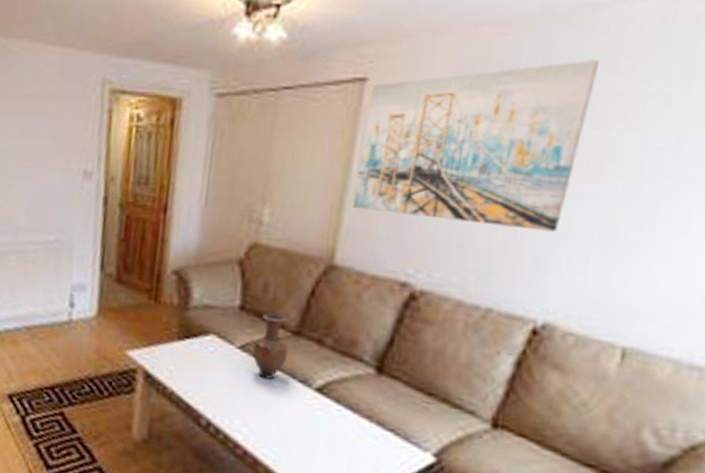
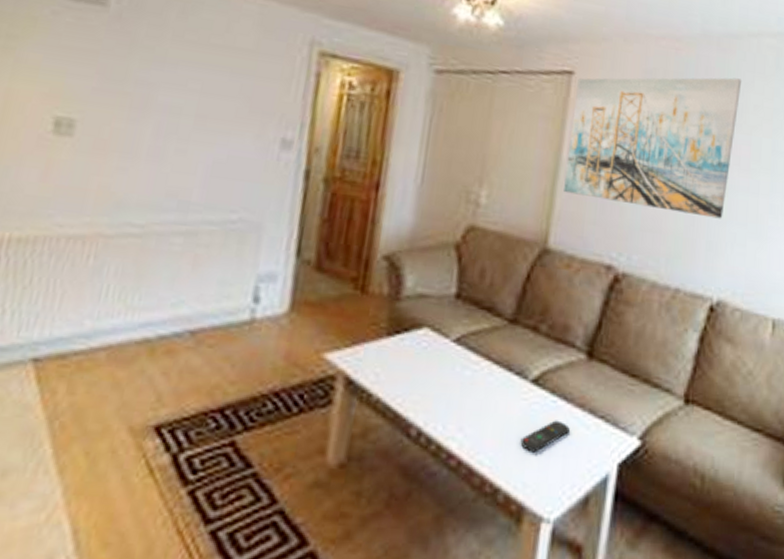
vase: present [252,313,289,379] -> none [468,301,505,374]
remote control: none [303,427,356,454] -> present [520,420,570,453]

